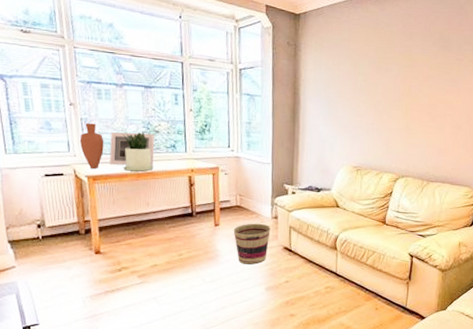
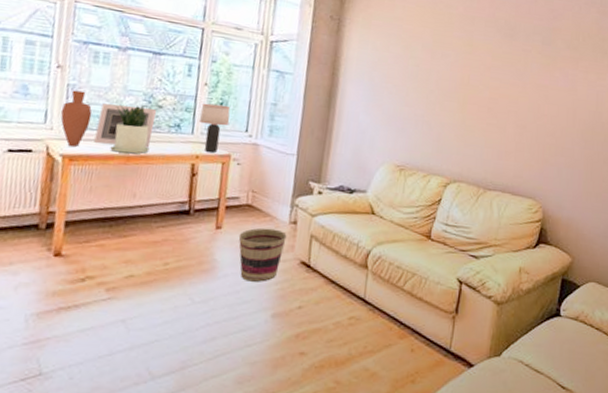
table lamp: none [190,126,214,166] -> present [200,103,231,153]

